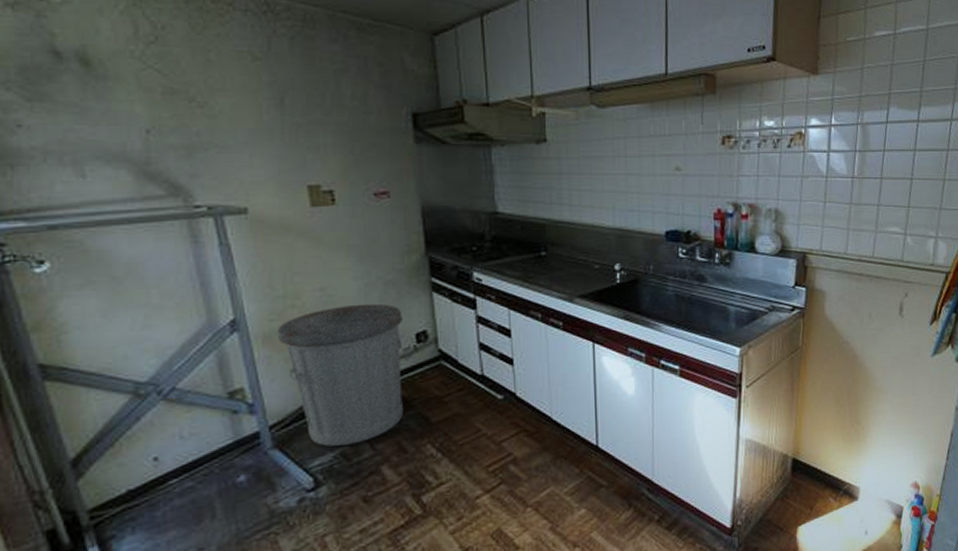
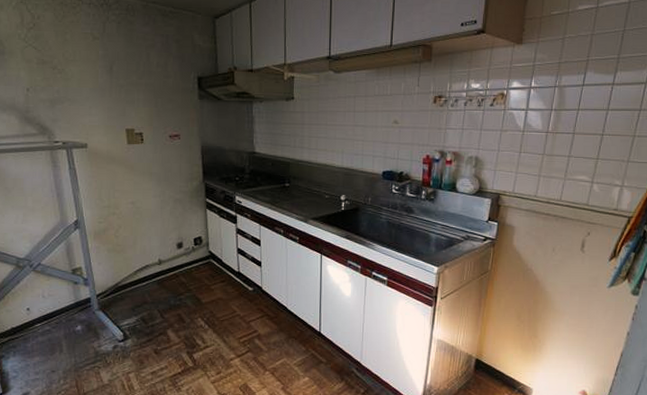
trash can: present [278,303,403,446] -> none [104,215,185,313]

